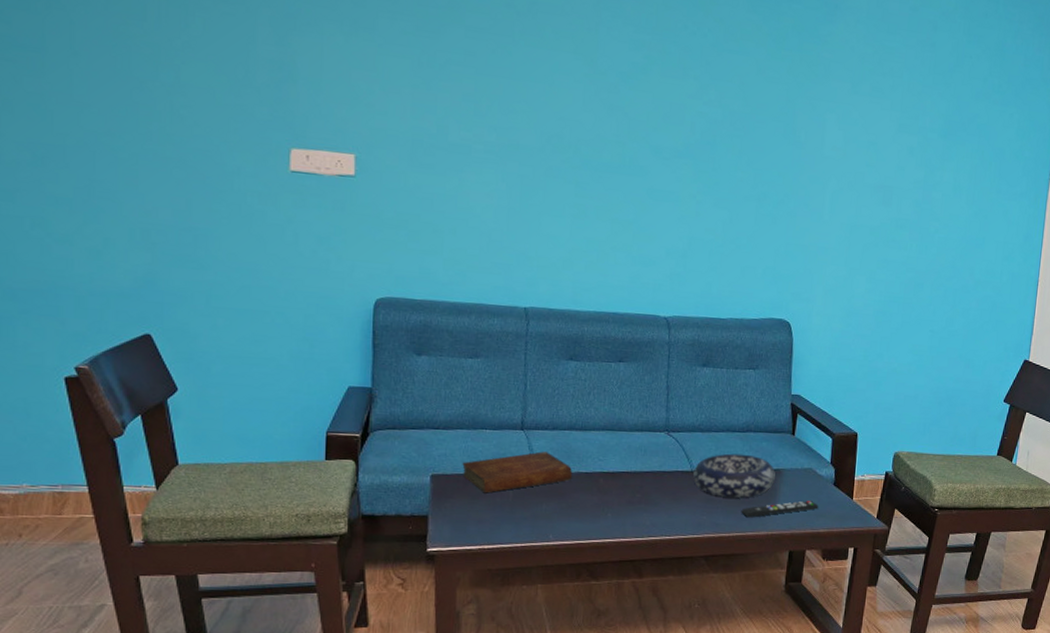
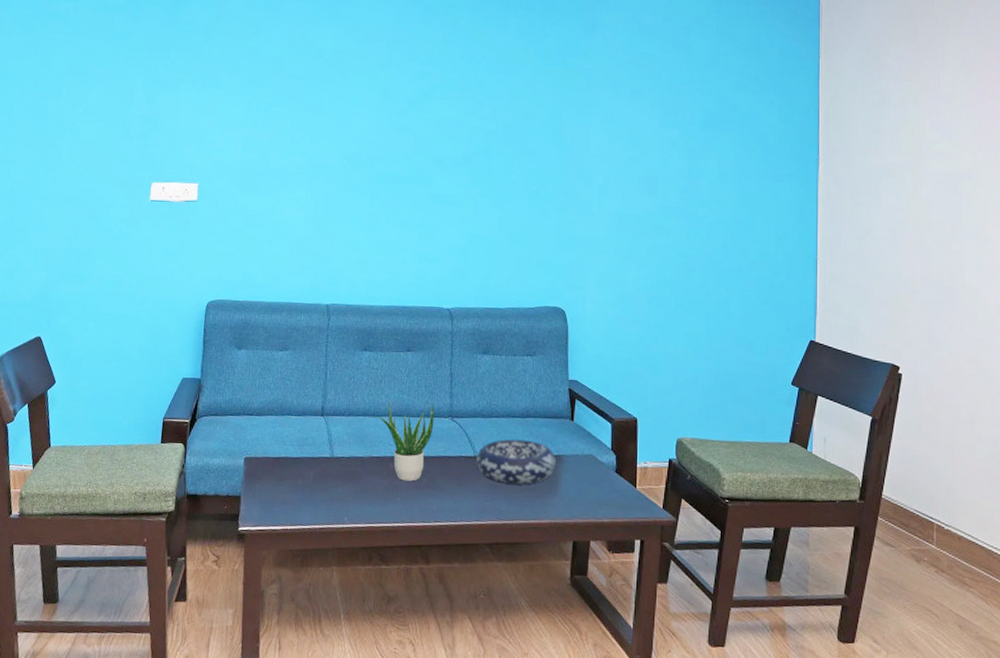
bible: present [462,451,573,494] -> none [271,436,366,476]
potted plant: none [586,414,649,497] -> present [378,401,435,482]
remote control: present [741,501,819,518] -> none [523,488,601,505]

